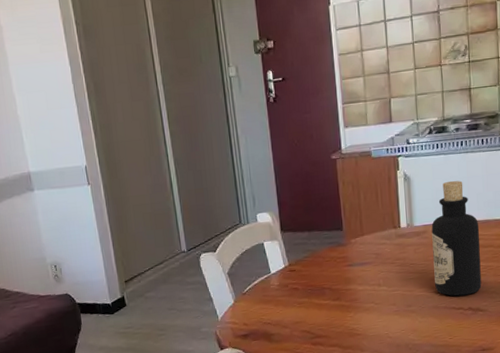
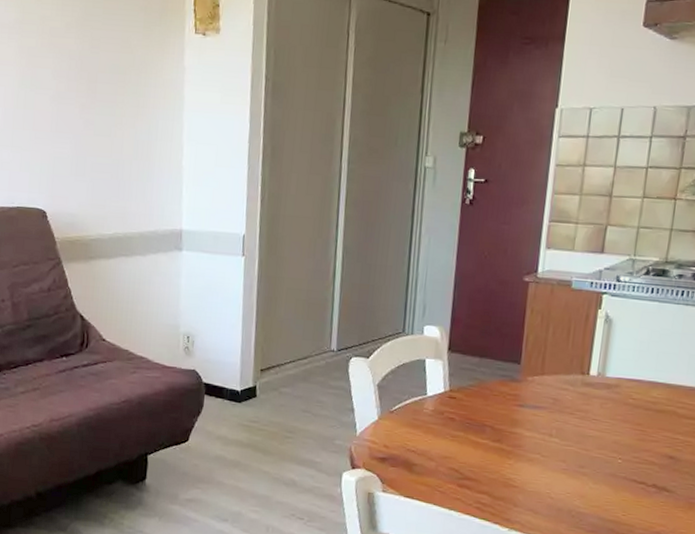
bottle: present [431,181,482,296] -> none [617,334,685,470]

